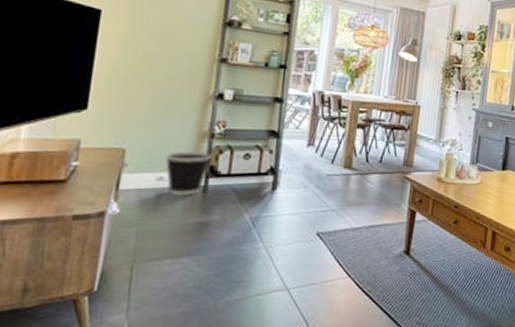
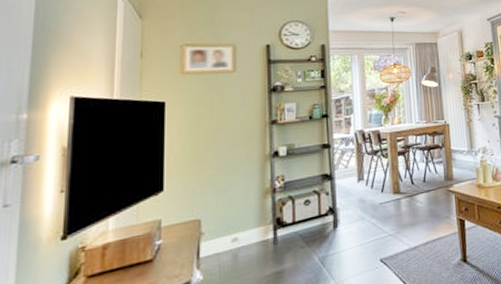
wastebasket: present [165,151,213,196] -> none [236,206,277,252]

